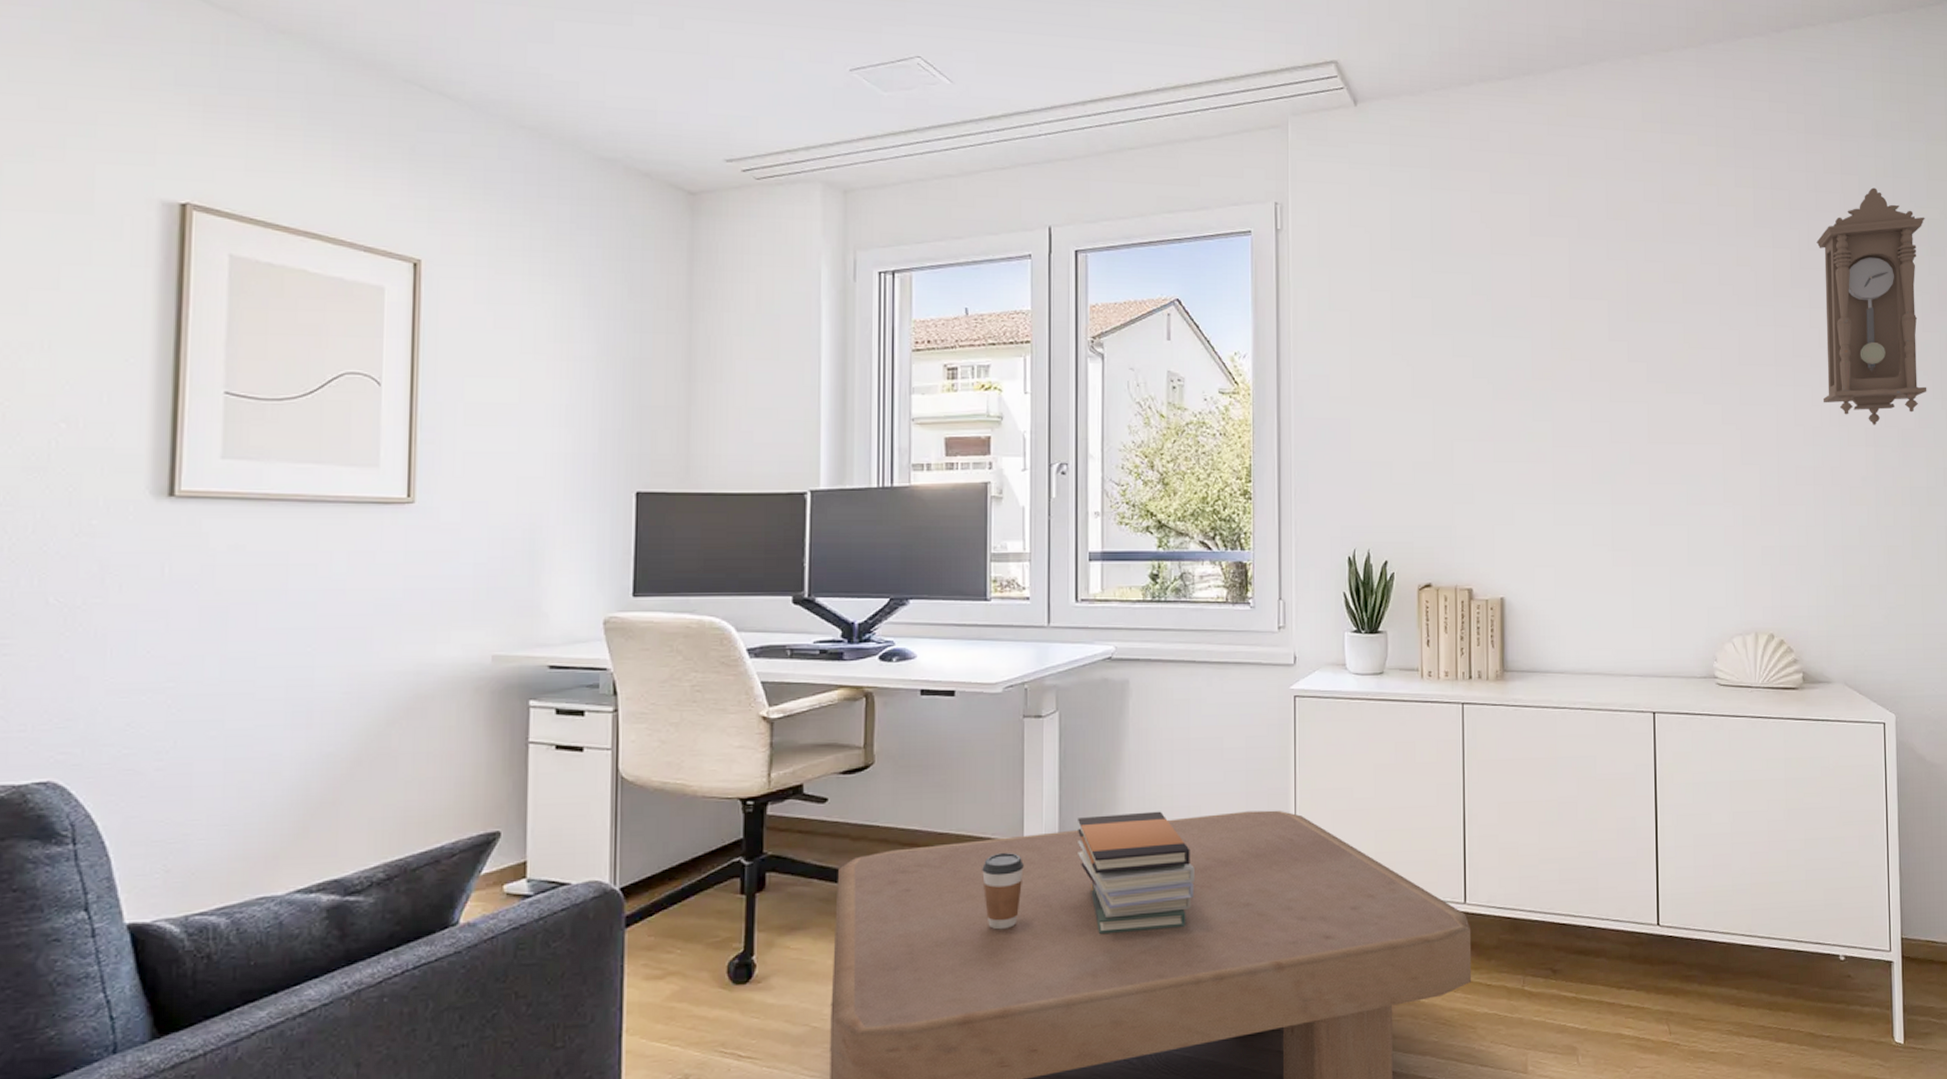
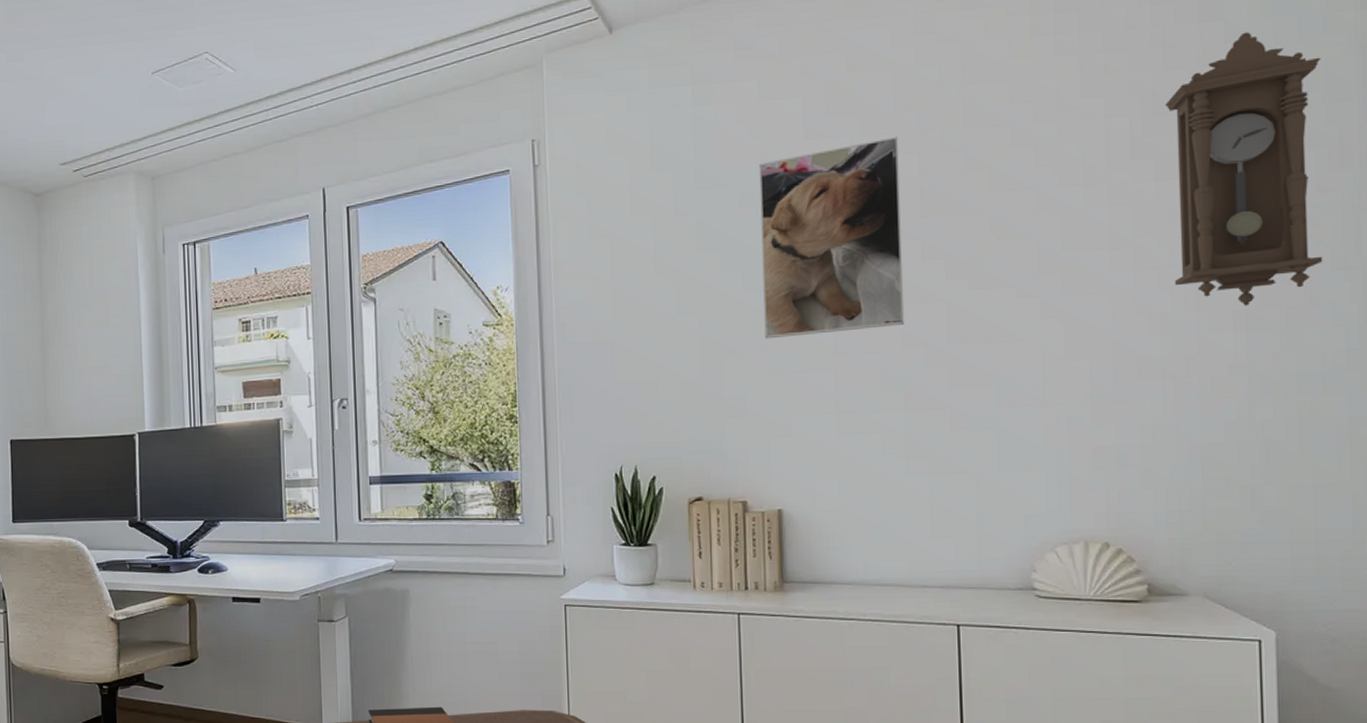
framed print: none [1490,242,1613,427] -> present [759,136,905,339]

